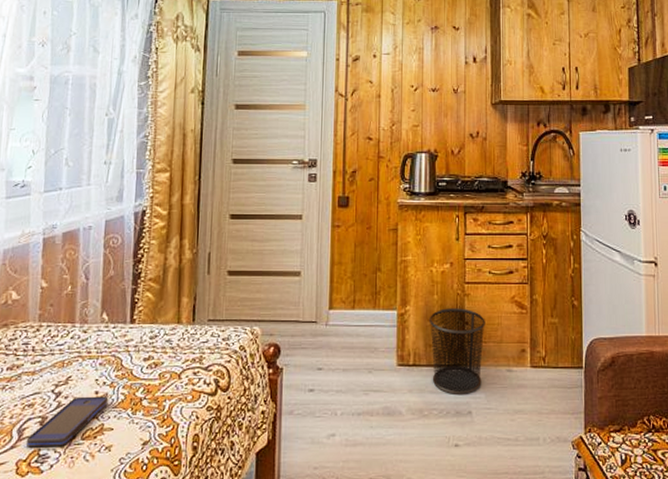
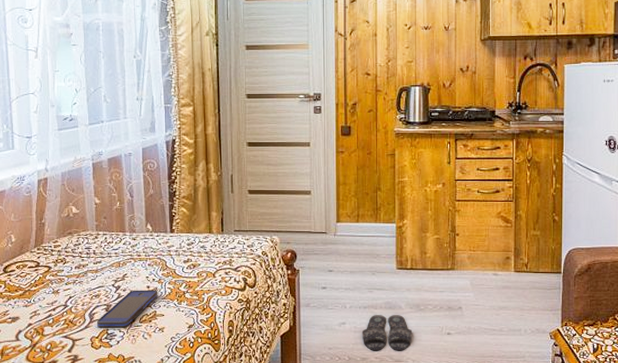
slippers: none [354,423,414,470] -> present [361,315,413,351]
trash can: present [428,308,485,394] -> none [424,222,474,293]

